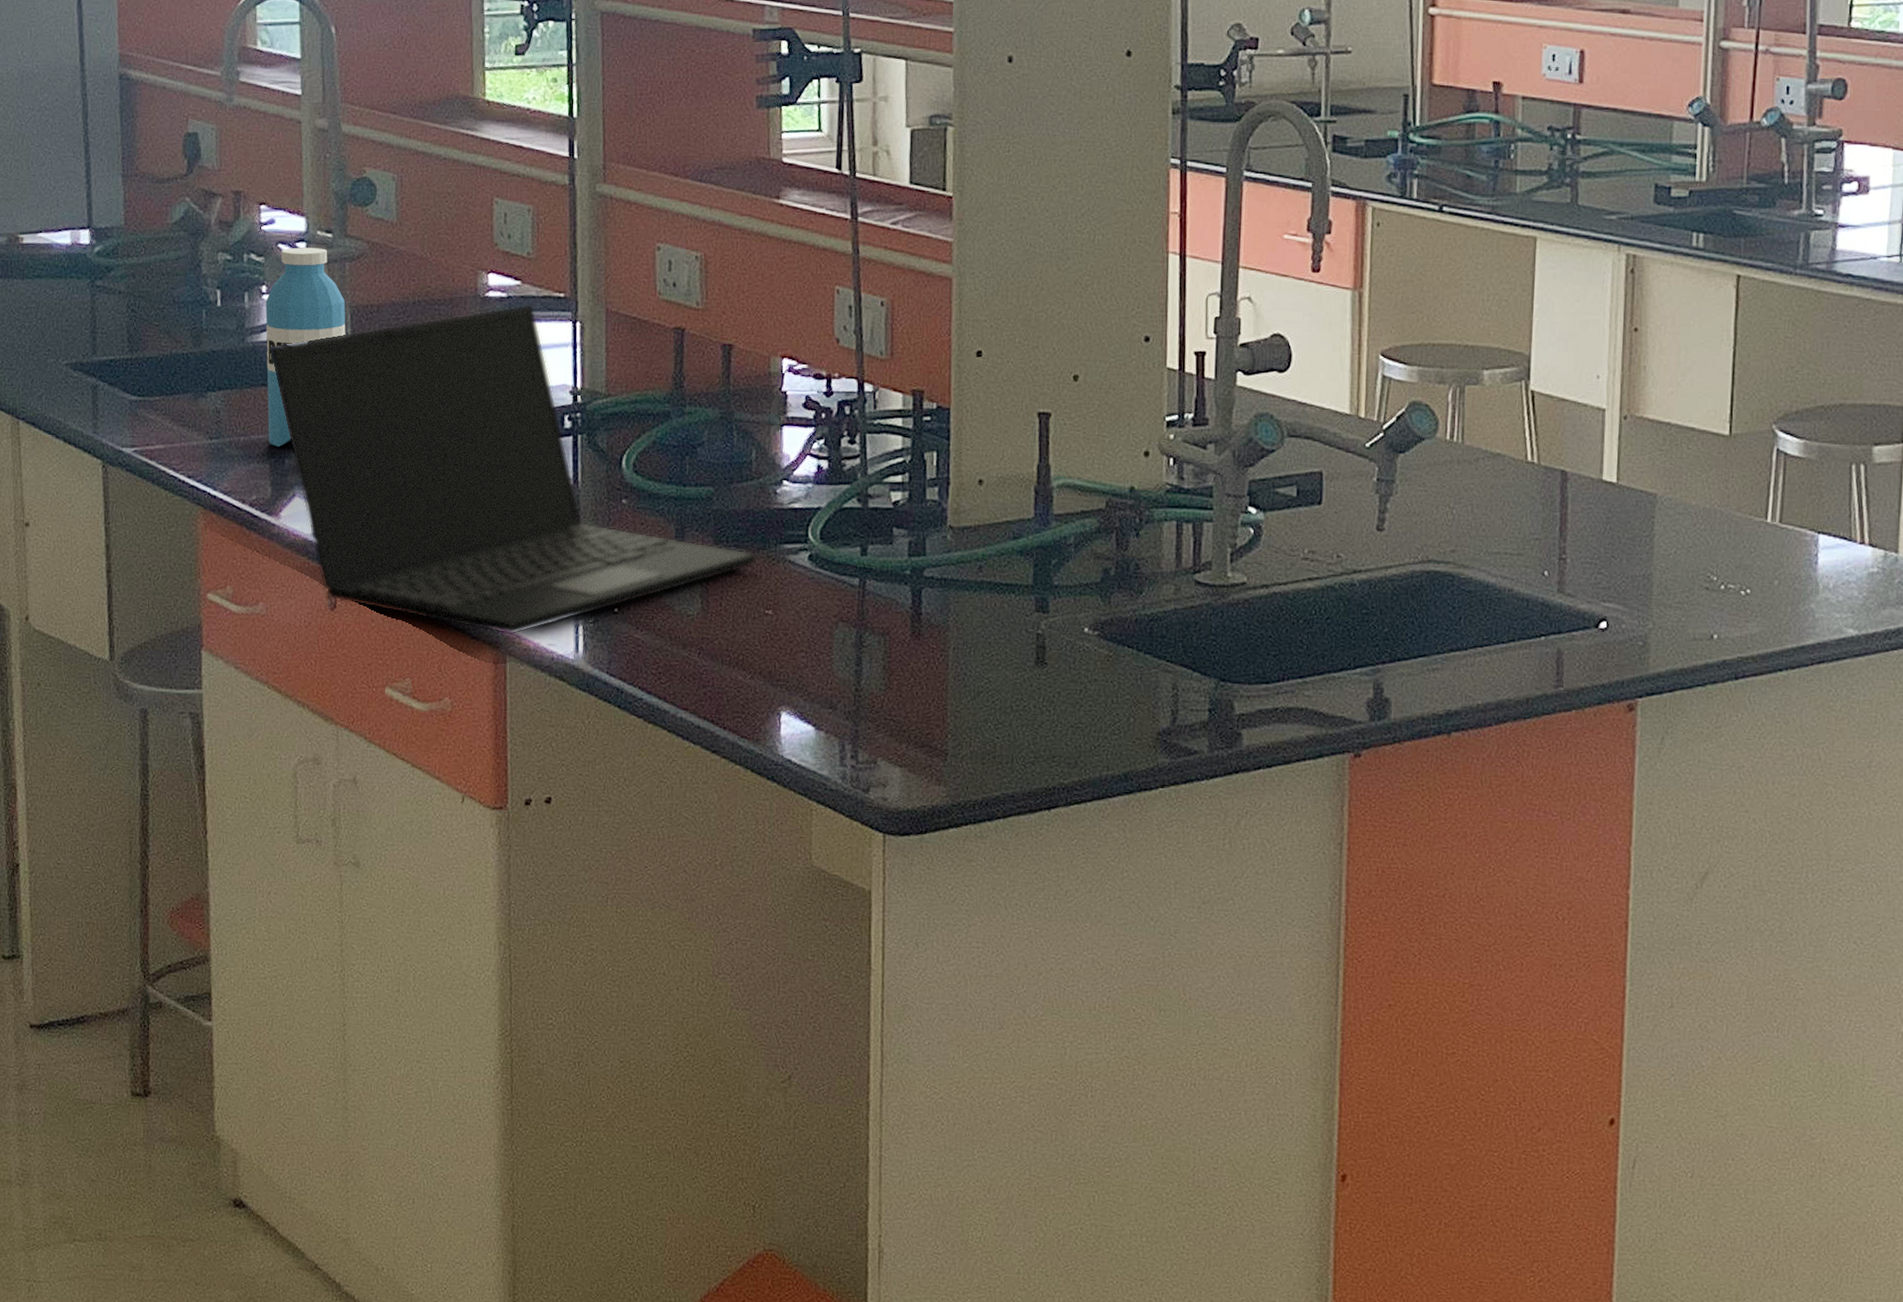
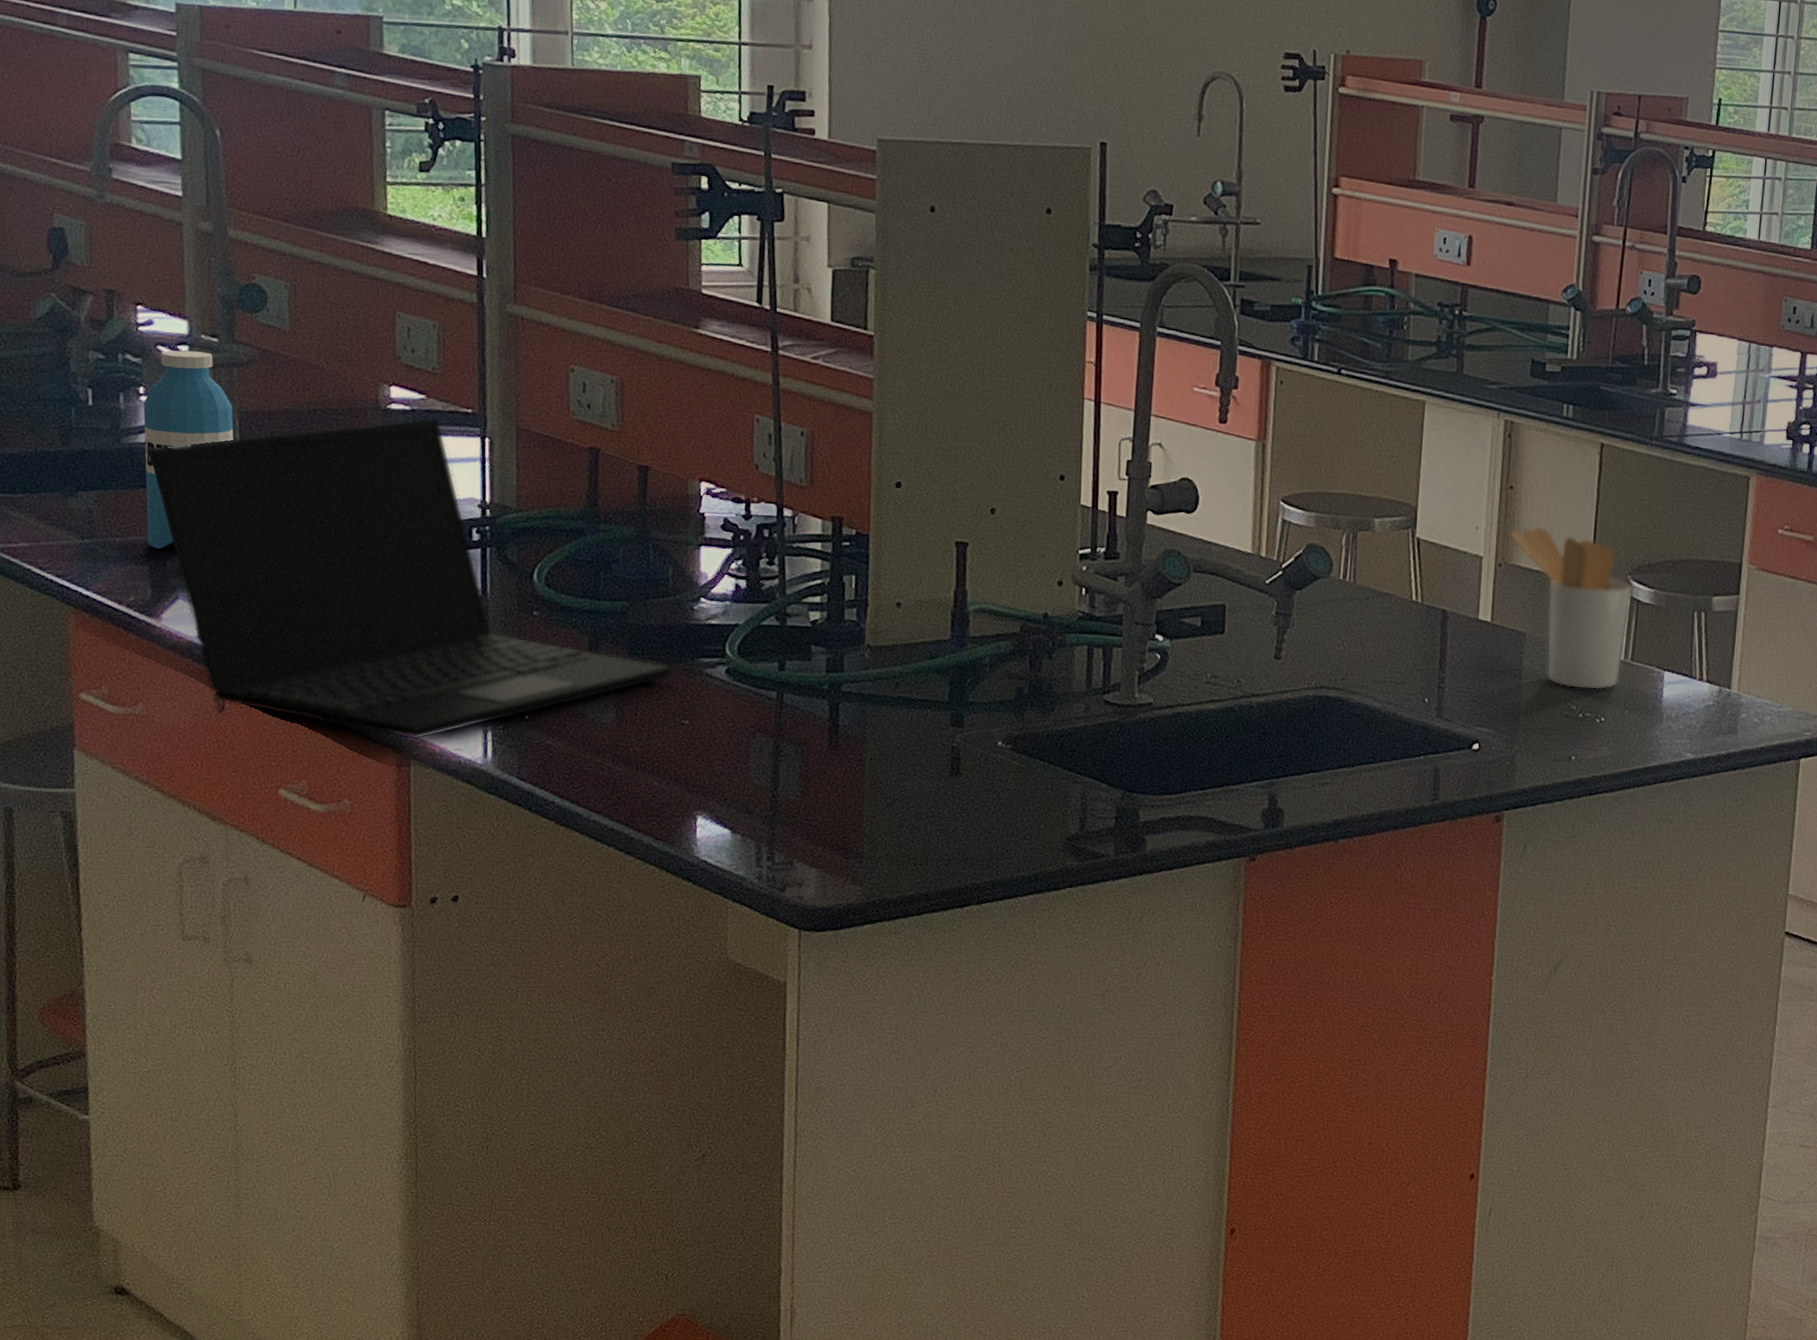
utensil holder: none [1636,371,1779,558] -> present [1510,525,1633,691]

